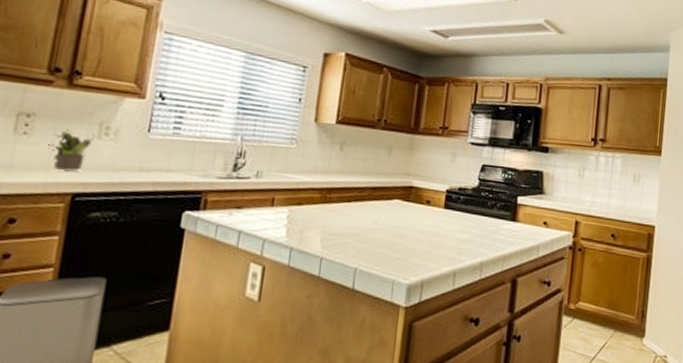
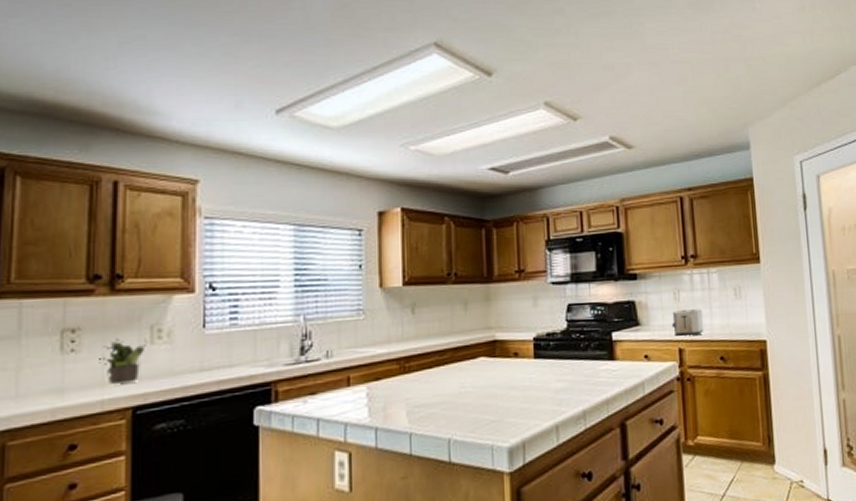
toaster: none [572,186,603,212] -> present [671,309,704,336]

